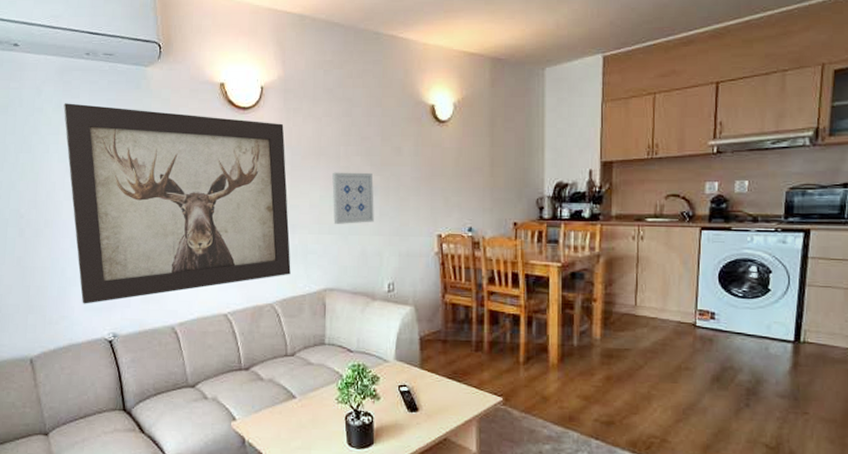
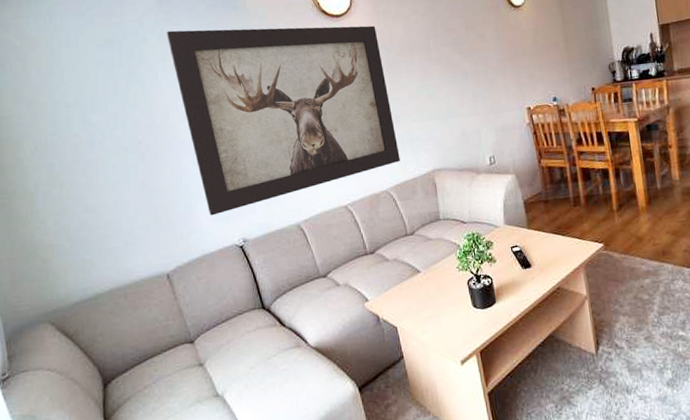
wall art: present [332,172,374,225] -> none [426,60,469,111]

